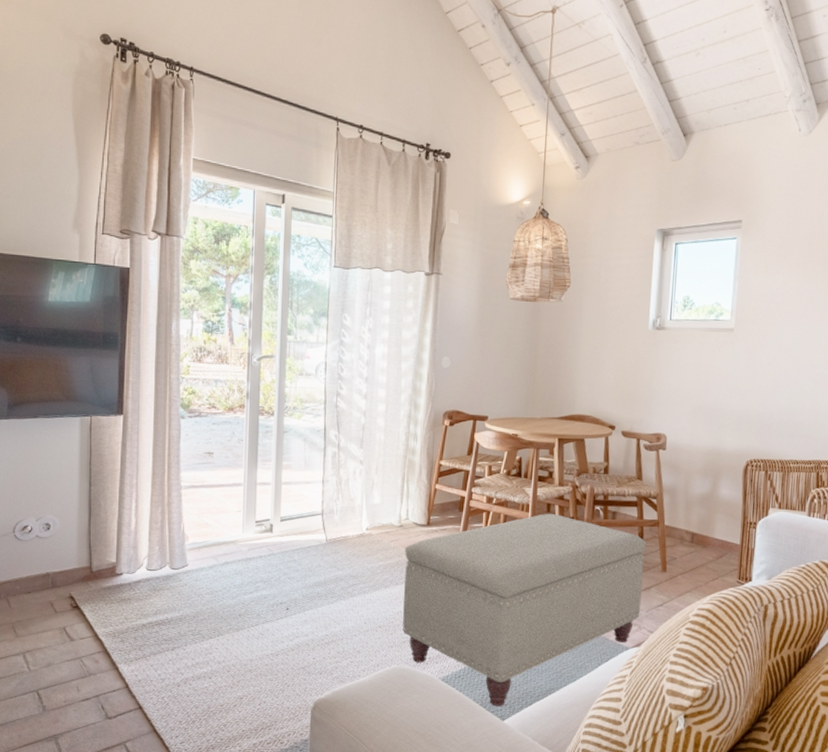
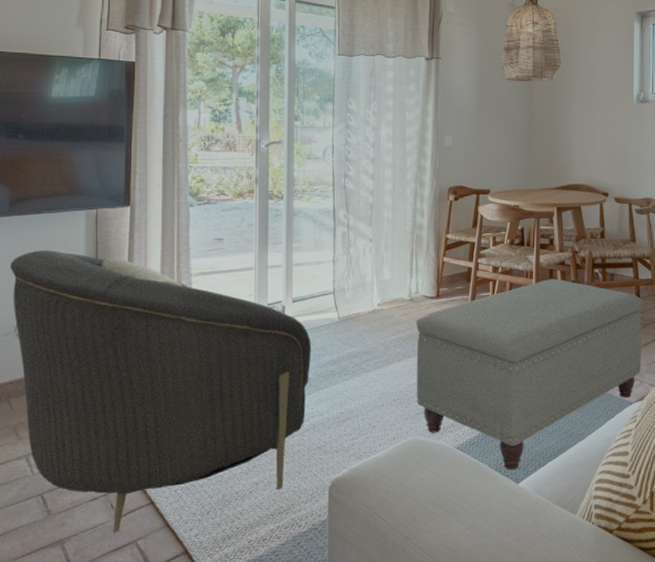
armchair: none [8,454,299,733] -> present [9,250,312,533]

